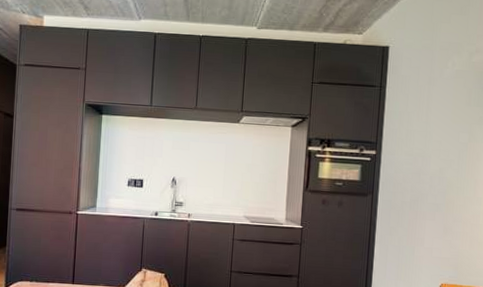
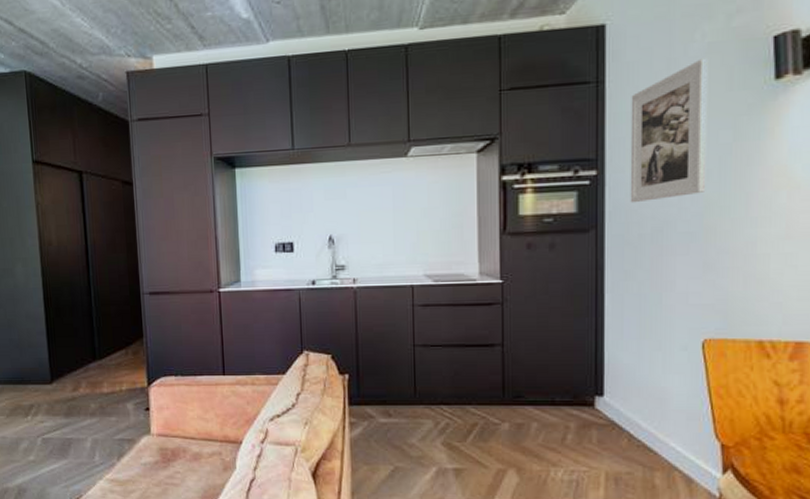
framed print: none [397,80,456,178] -> present [630,58,709,203]

